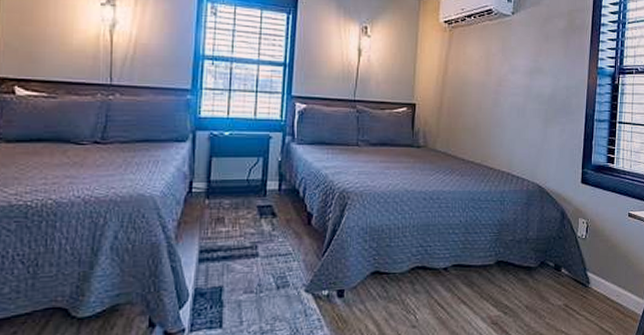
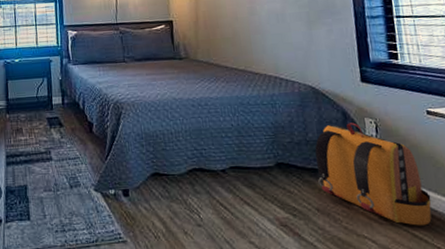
backpack: none [531,222,620,320] -> present [315,122,432,226]

